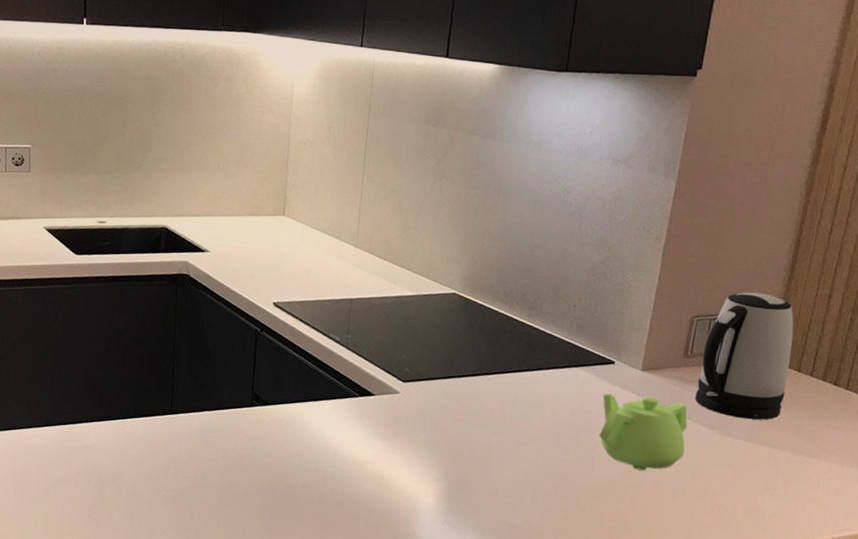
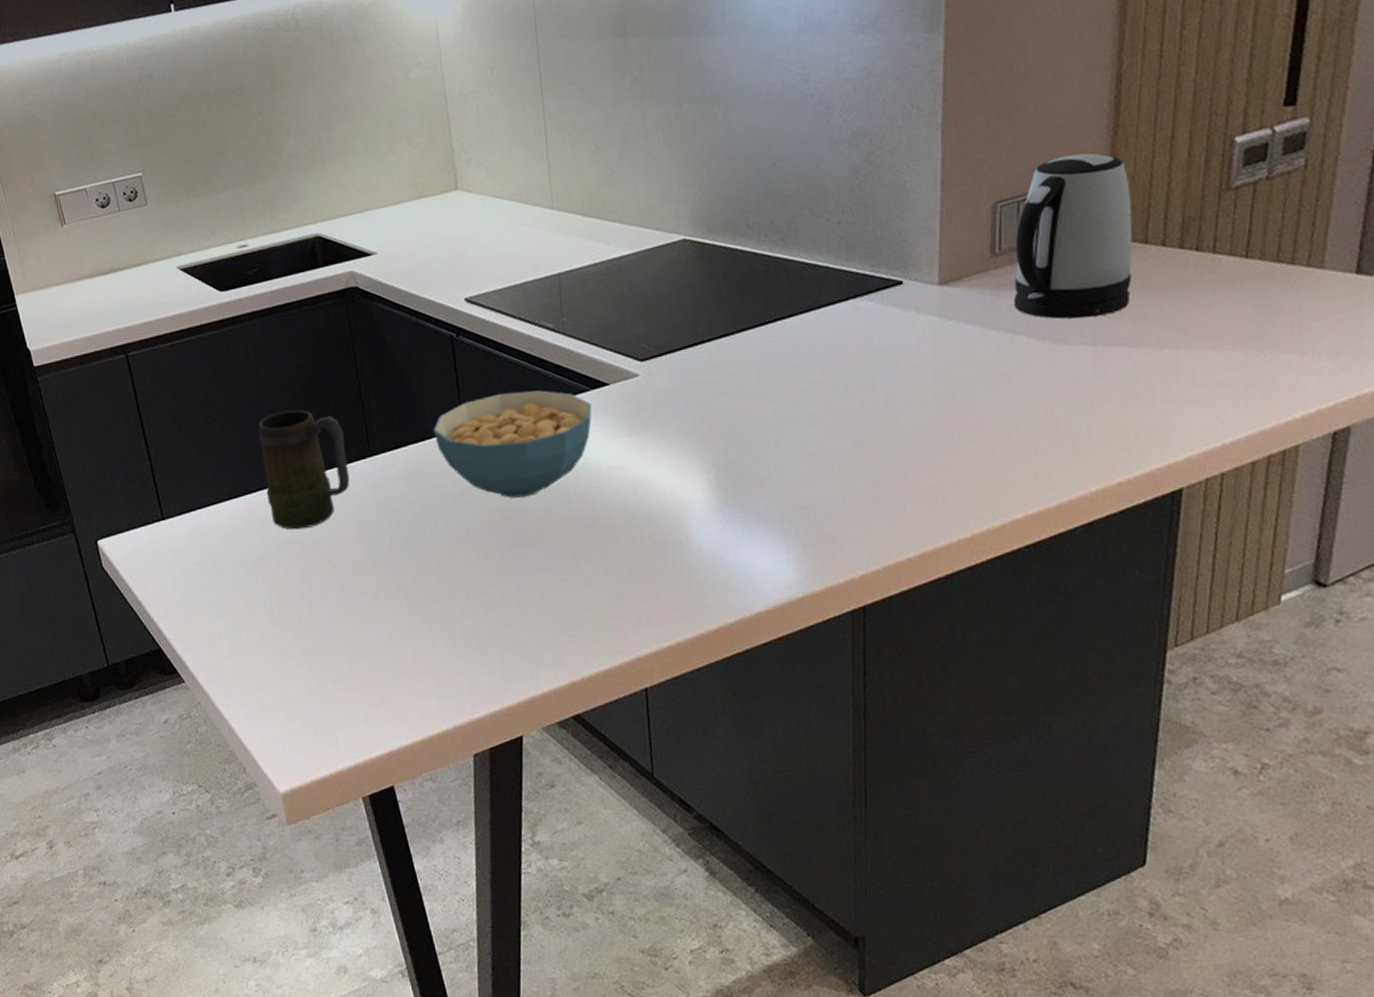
mug: none [78,362,154,463] -> present [258,409,350,530]
cereal bowl: none [226,384,358,473] -> present [433,390,592,498]
teapot: present [598,393,688,471] -> none [894,314,1011,410]

